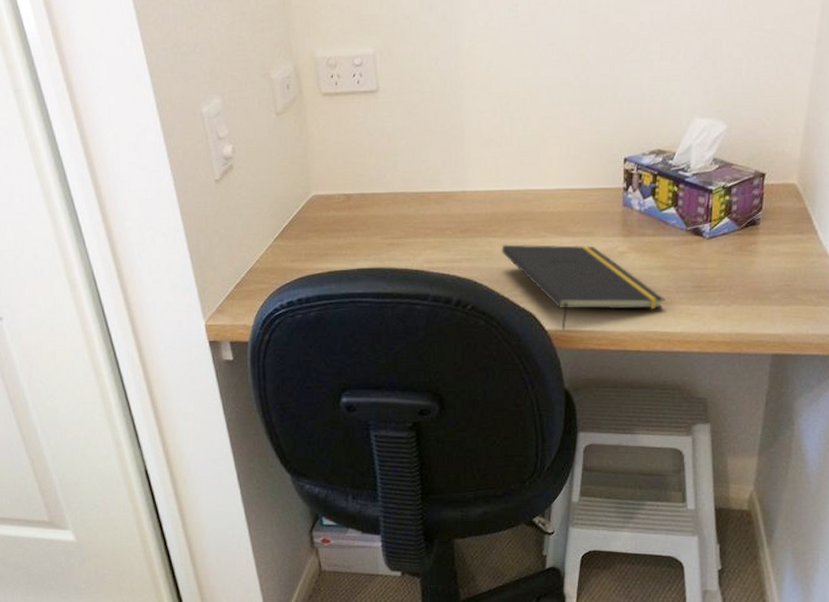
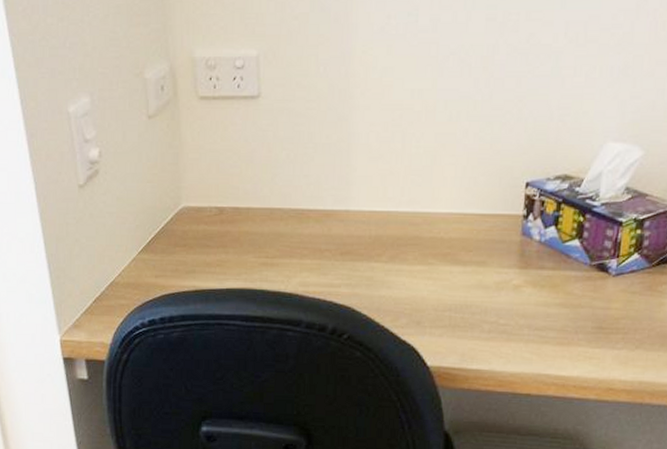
notepad: present [501,244,665,330] -> none [384,270,562,367]

